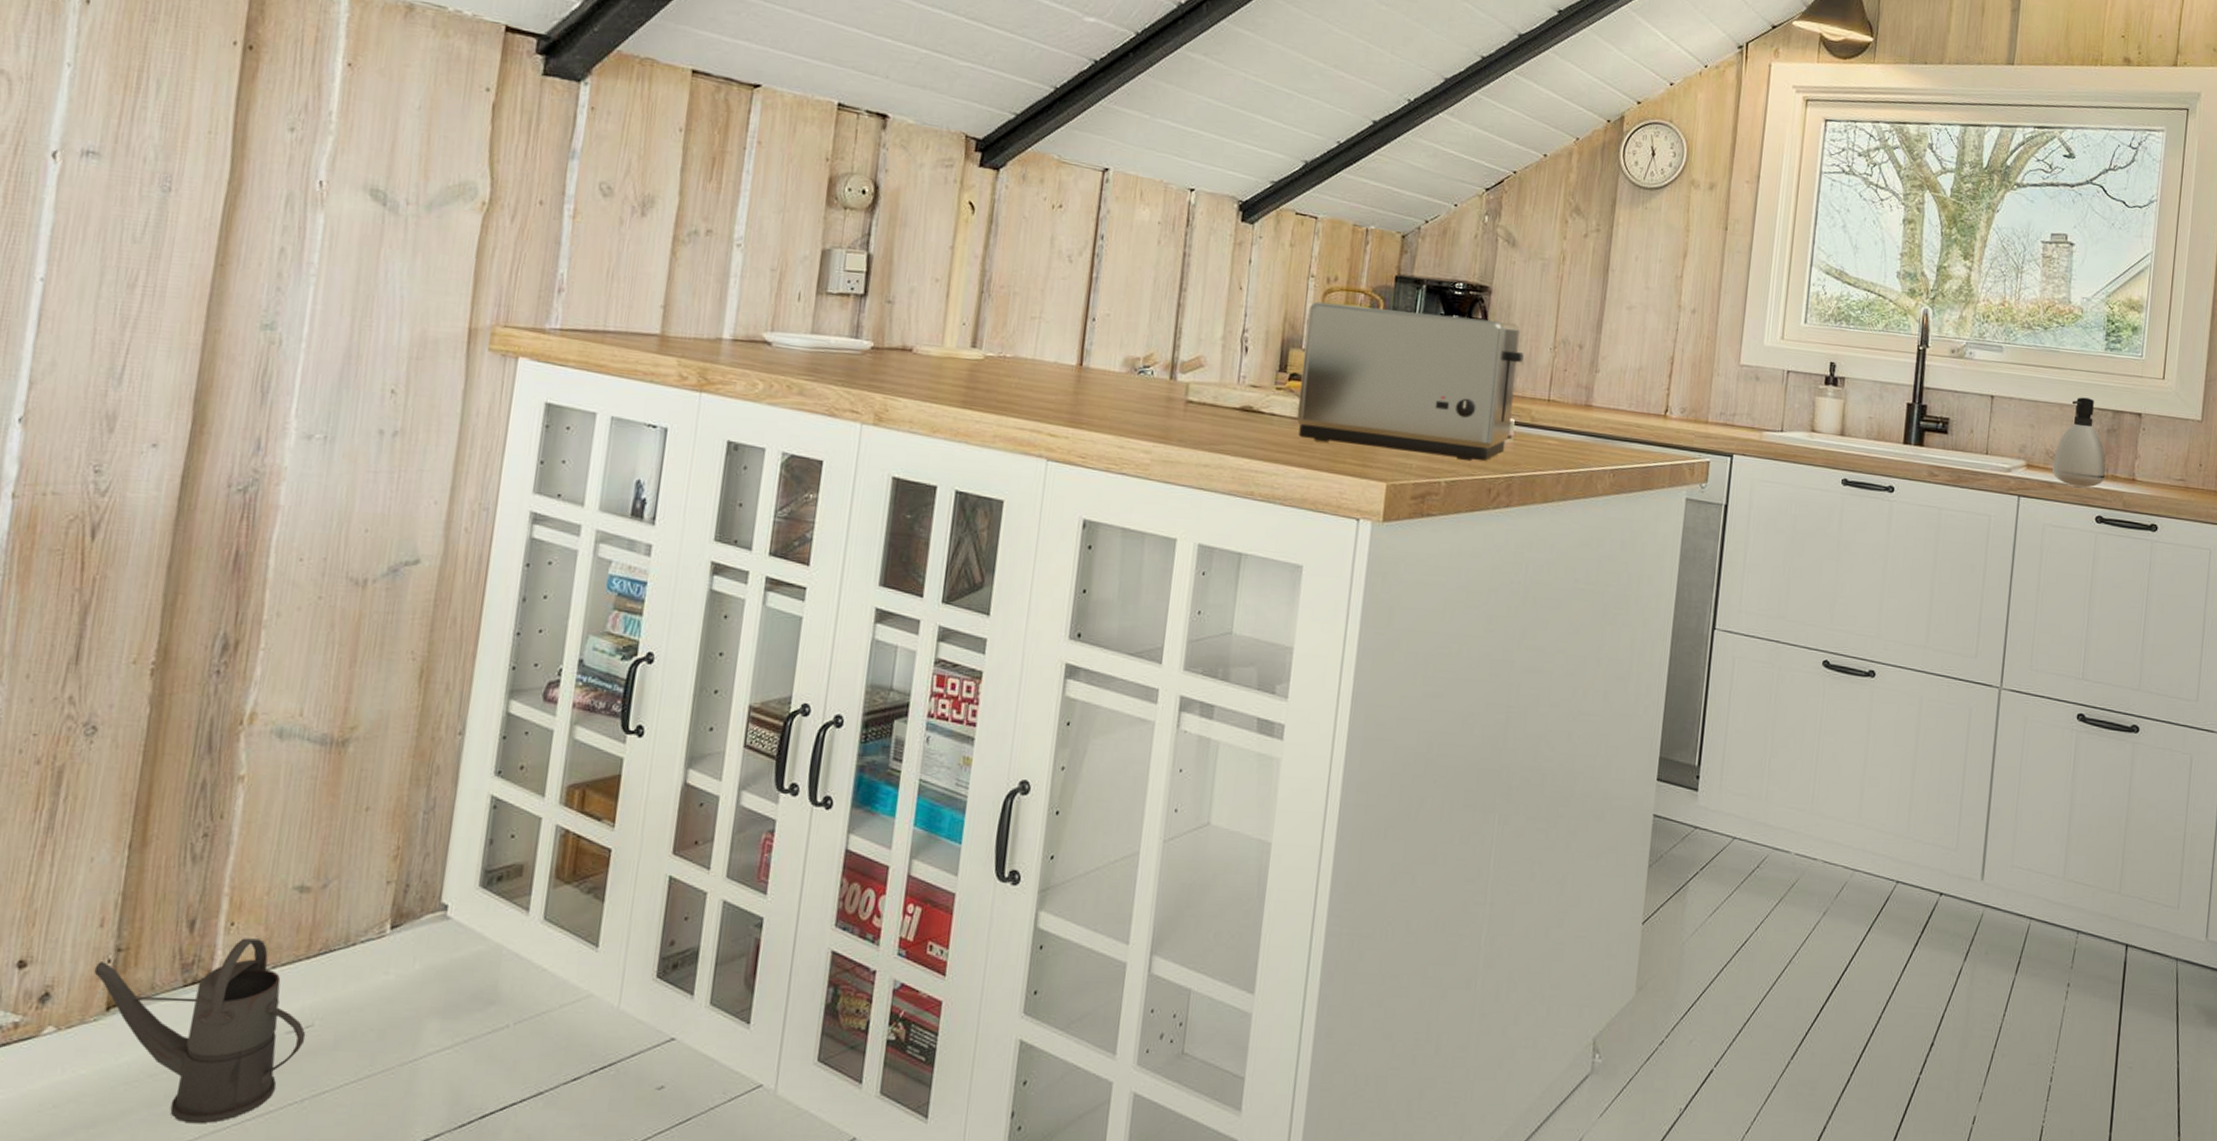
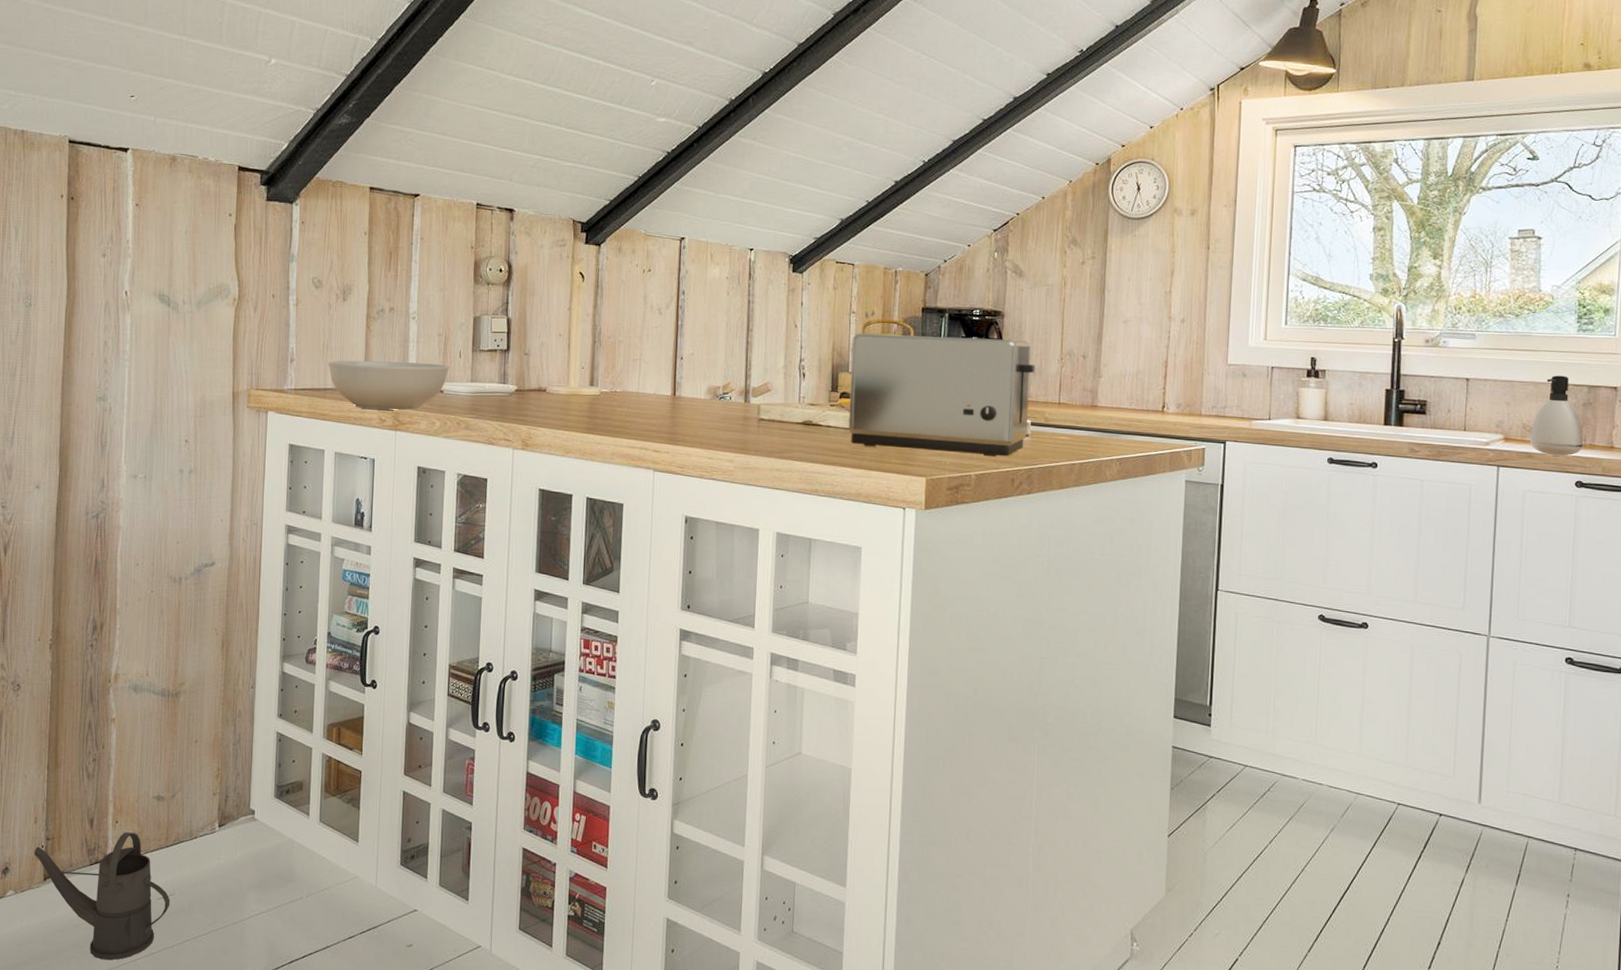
bowl: none [611,294,783,366] -> present [328,360,449,411]

